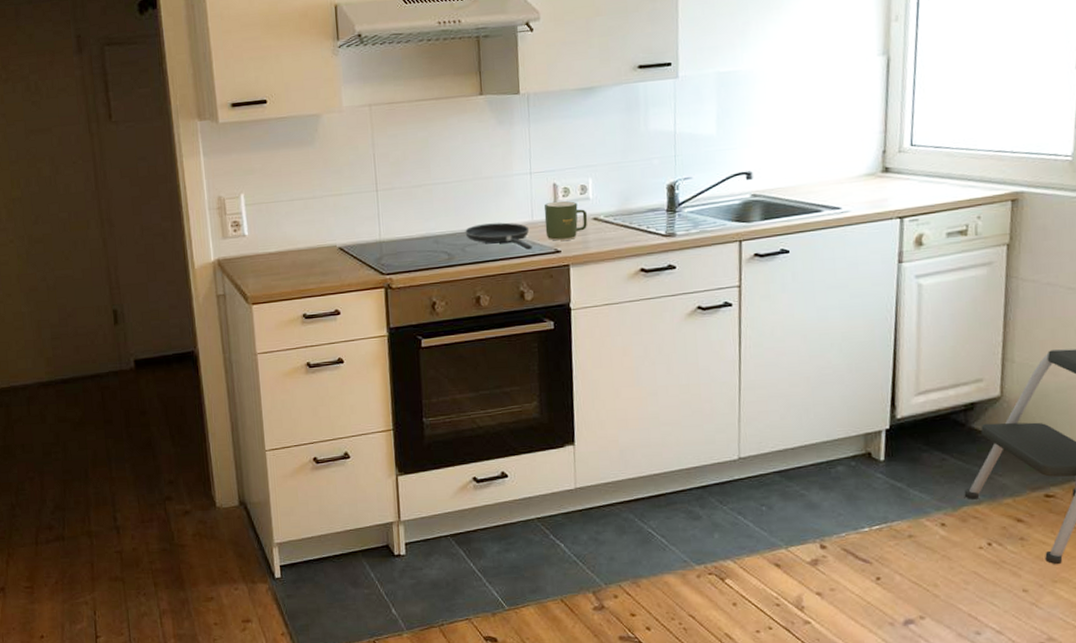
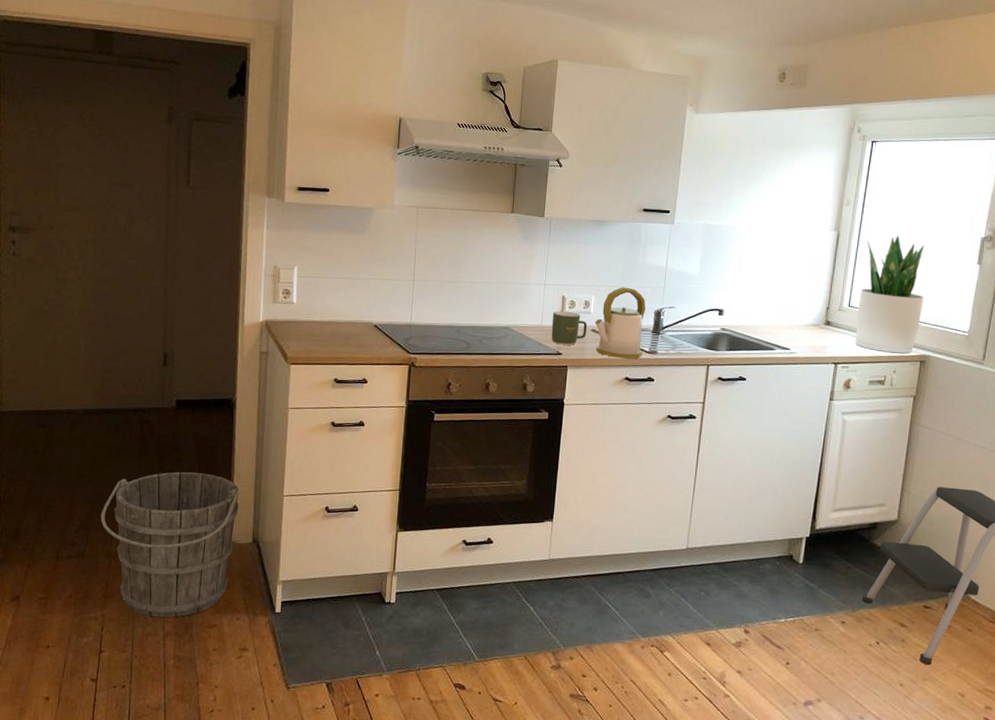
bucket: none [74,436,219,596] -> present [100,472,239,618]
frying pan: present [465,222,532,250] -> none [484,321,539,349]
kettle: none [595,162,658,248] -> present [594,287,646,359]
planter: none [922,48,1009,195] -> present [855,235,924,354]

